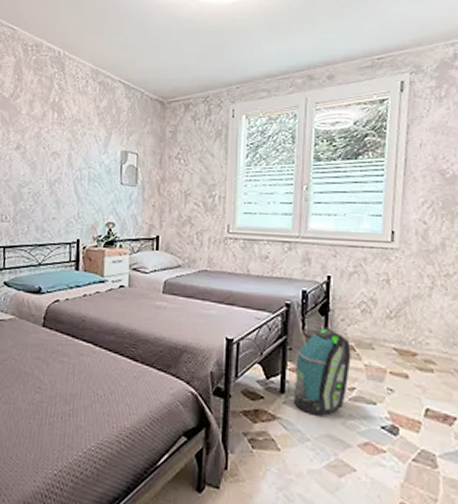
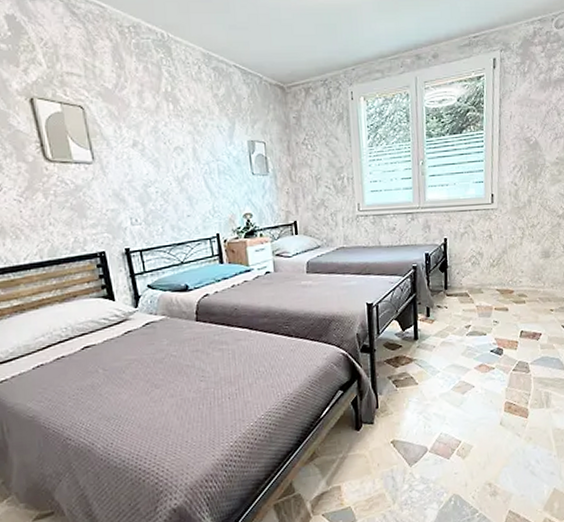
backpack: present [294,326,351,416] -> none [424,280,466,352]

